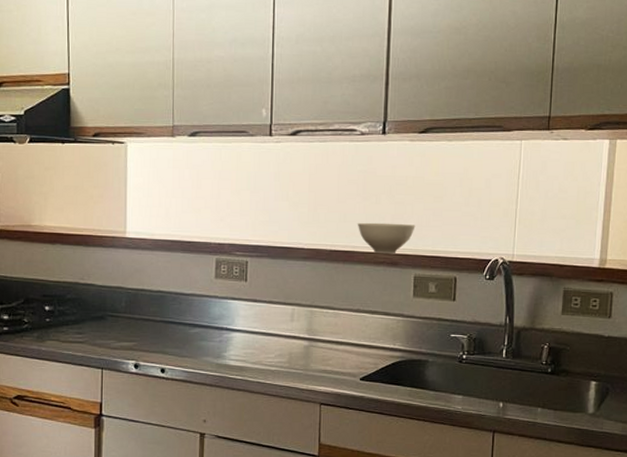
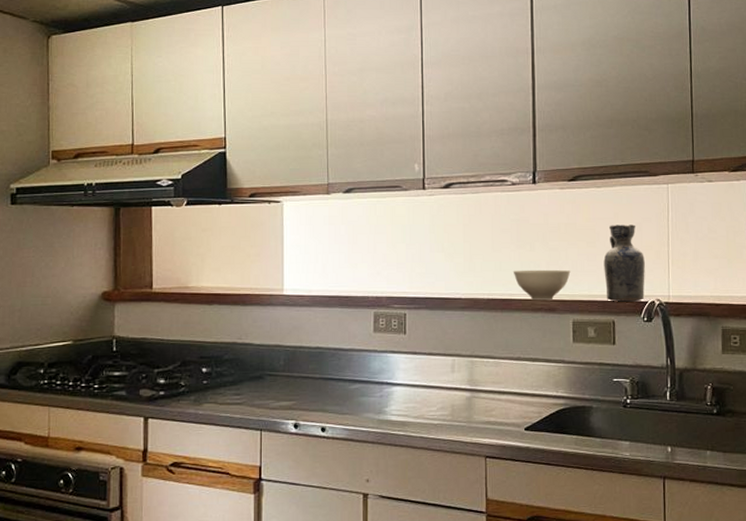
ceramic jug: none [449,180,492,259] -> present [603,224,646,302]

